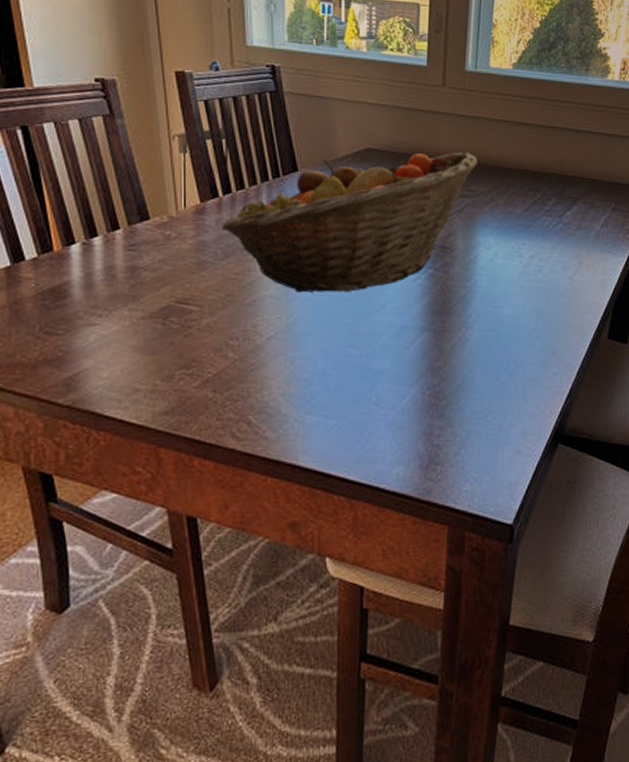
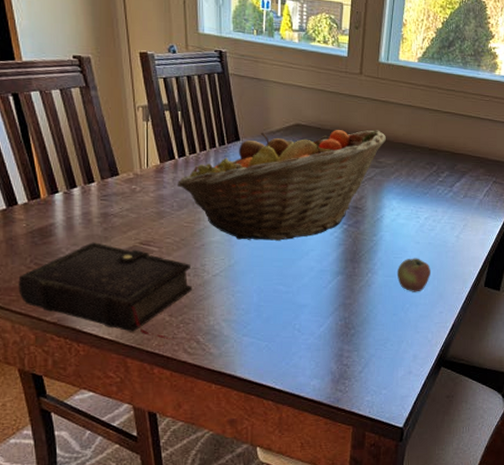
book: none [24,303,242,424] -> present [18,242,193,341]
apple: none [497,306,541,350] -> present [396,258,432,292]

